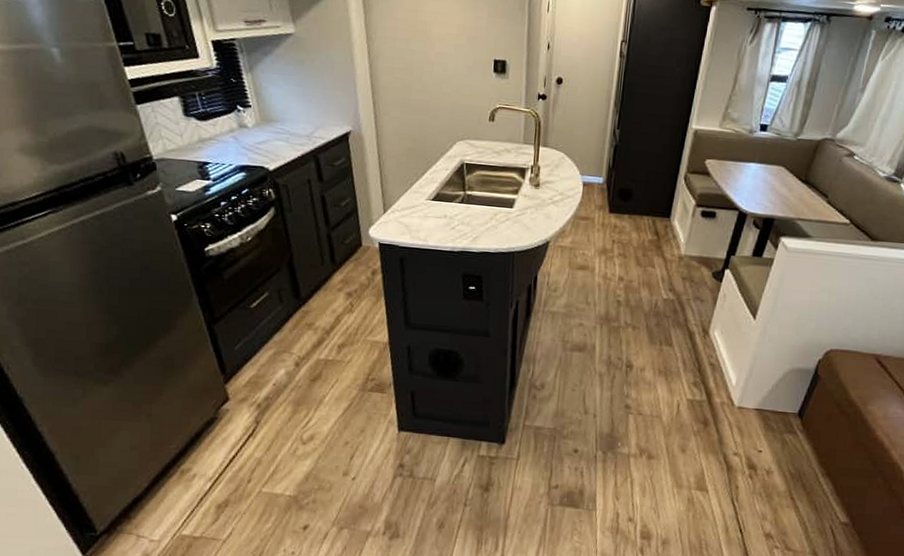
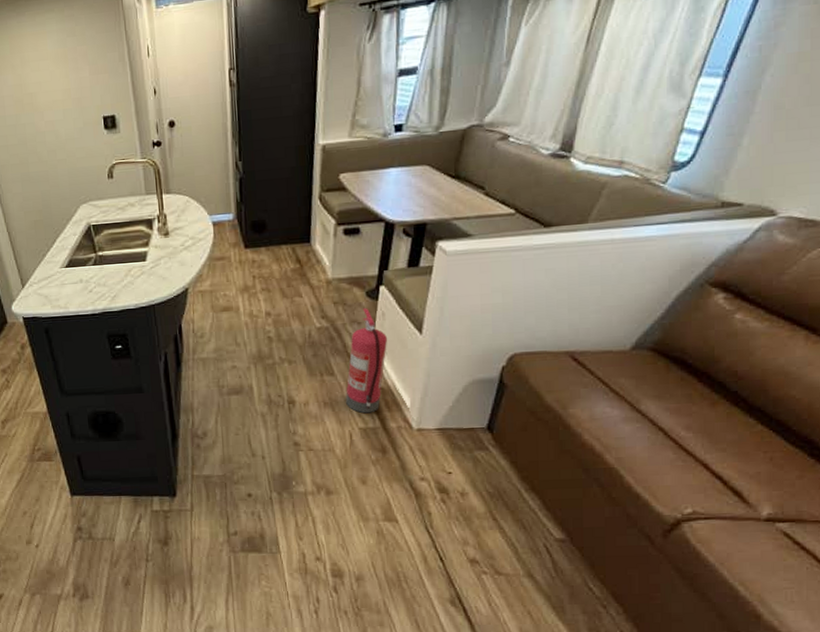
fire extinguisher: none [679,287,725,387] -> present [346,308,388,414]

